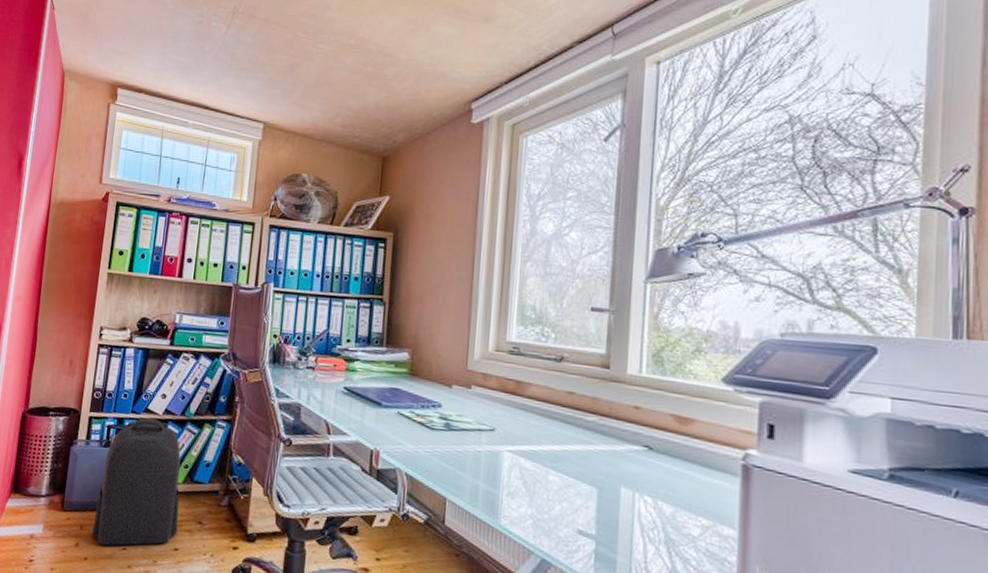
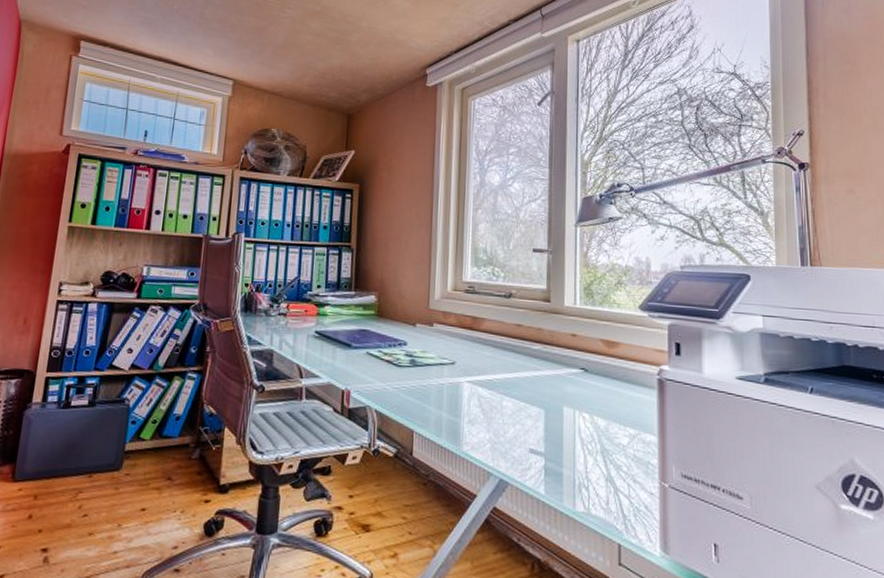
backpack: present [92,417,181,546] -> none [48,374,149,515]

